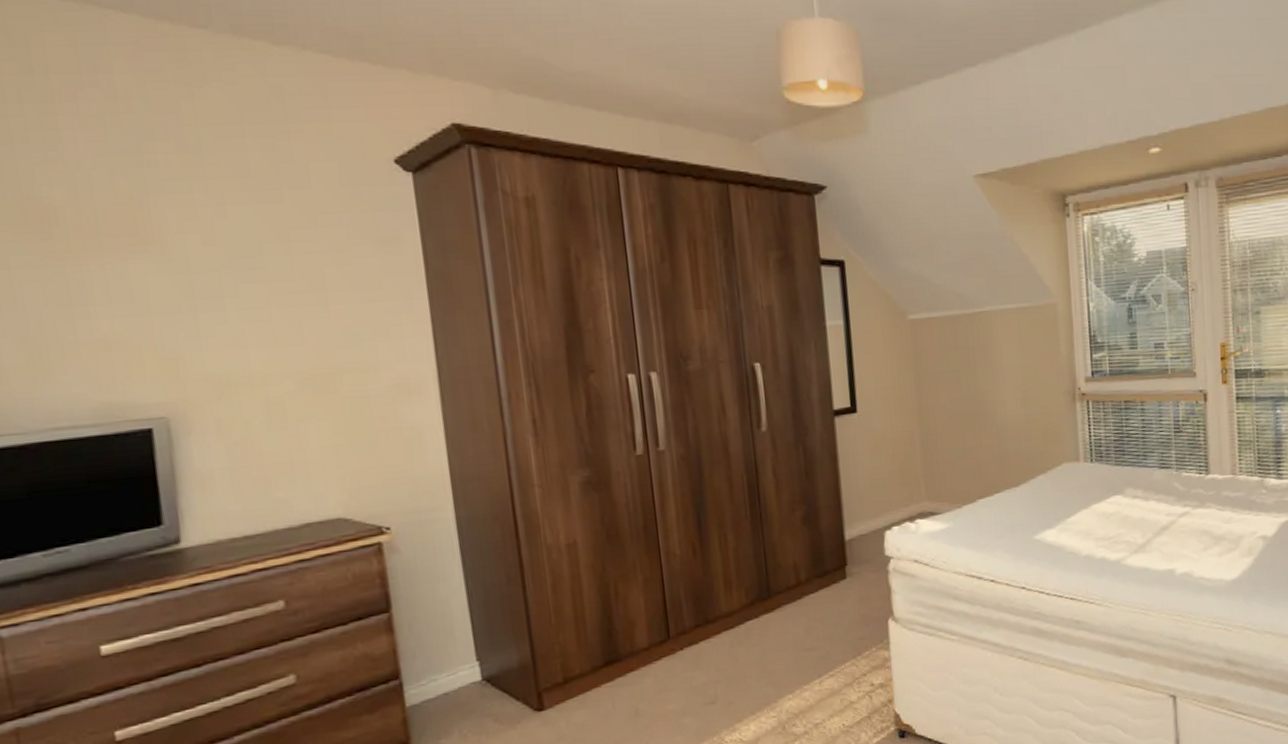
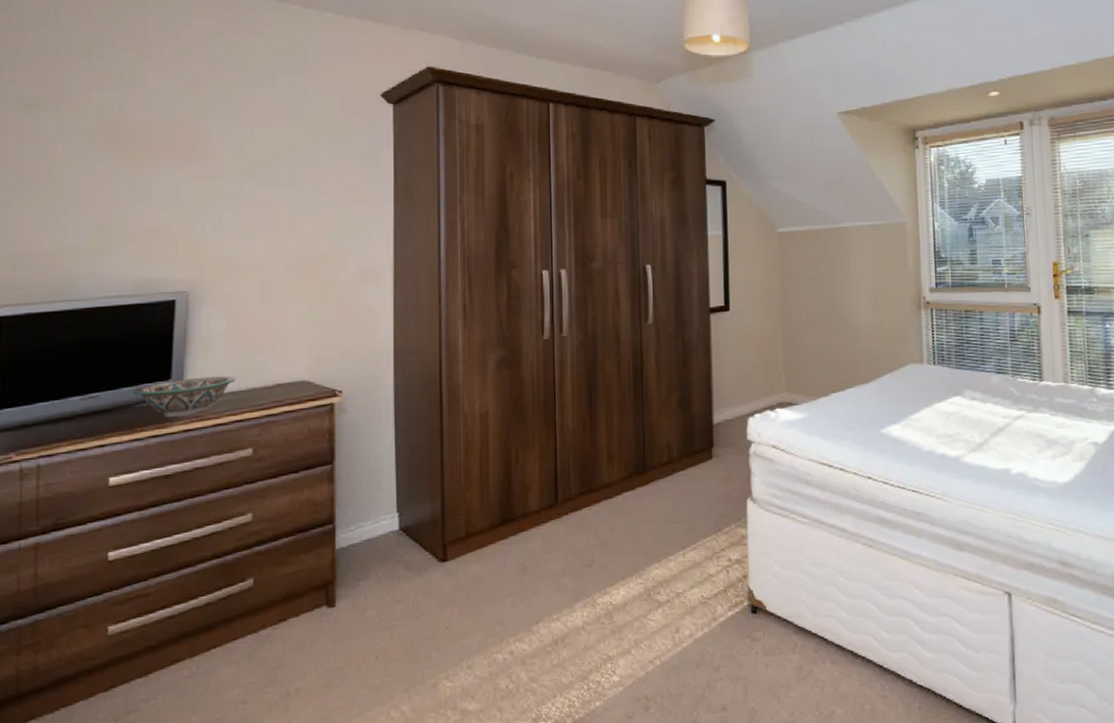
decorative bowl: none [114,517,250,571] -> present [134,375,236,417]

